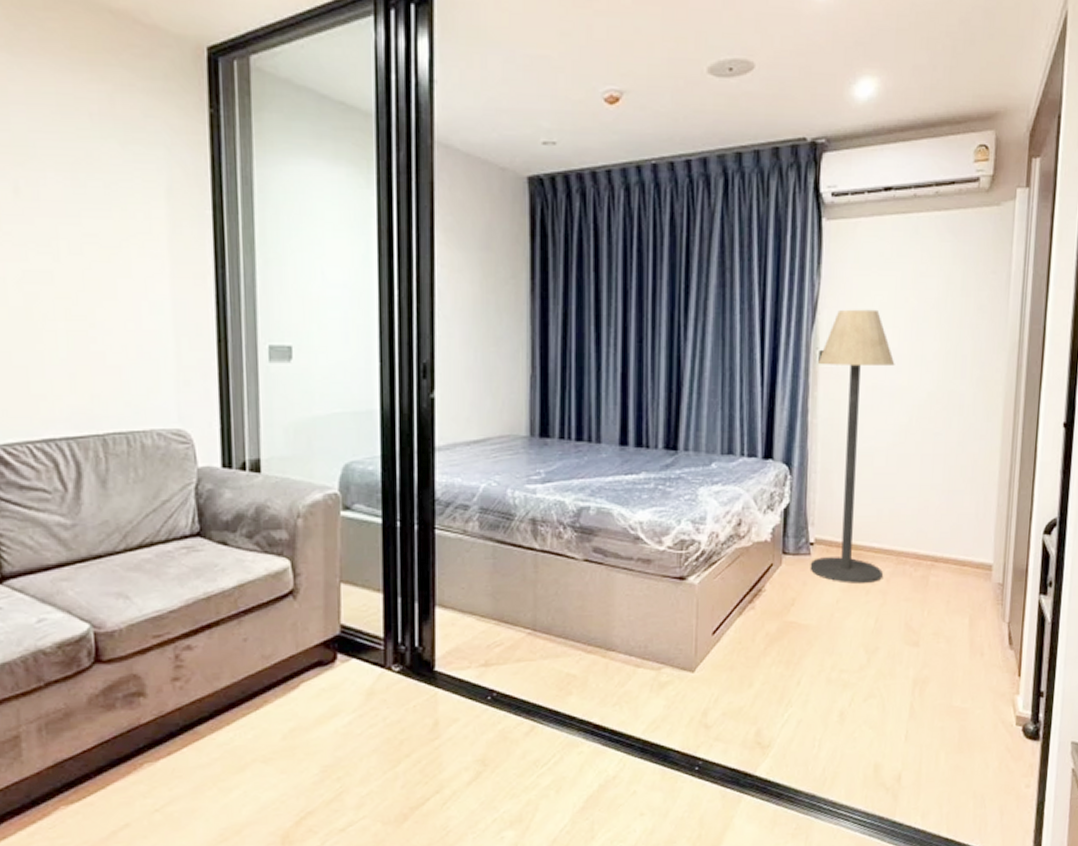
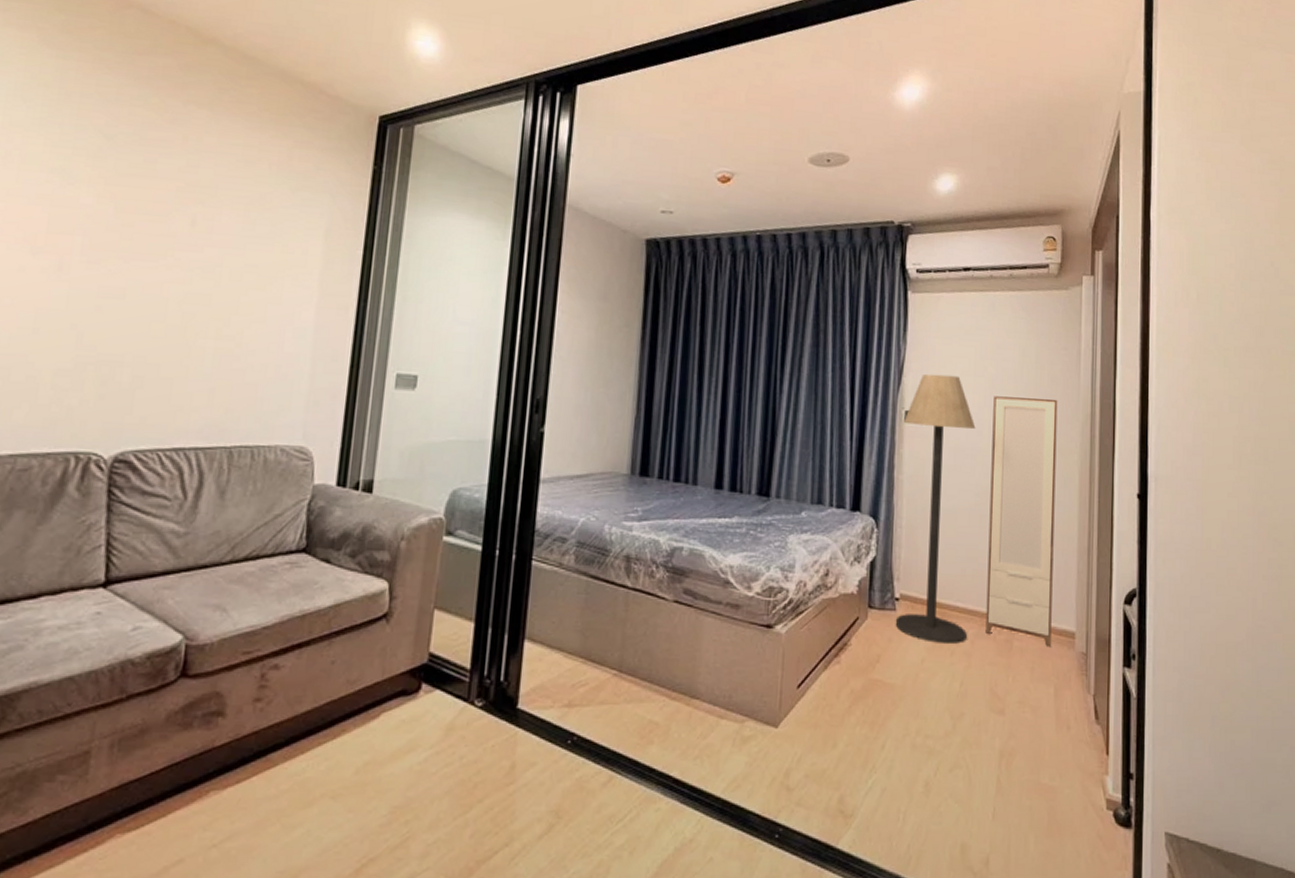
cabinet: none [901,328,984,581] -> present [985,396,1058,648]

